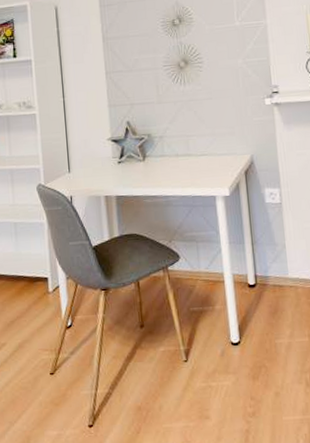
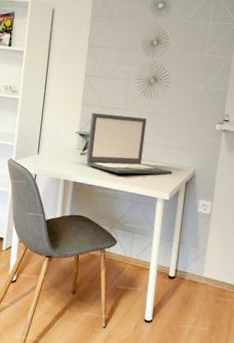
laptop: none [122,108,227,177] -> present [86,113,173,175]

